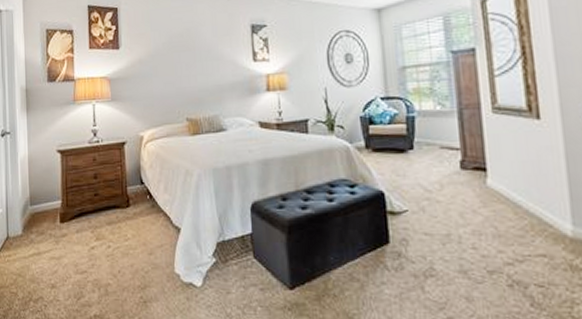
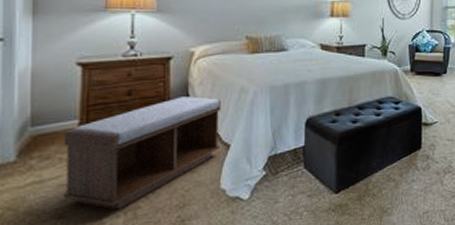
bench: none [52,179,171,285] -> present [62,96,221,210]

